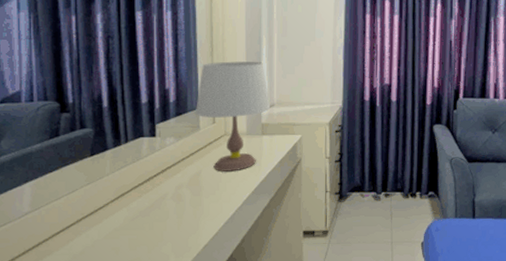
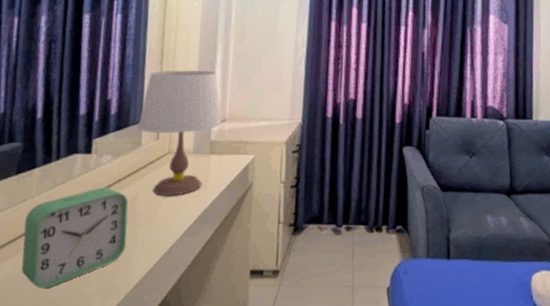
alarm clock: none [103,165,194,250] -> present [21,187,129,289]

